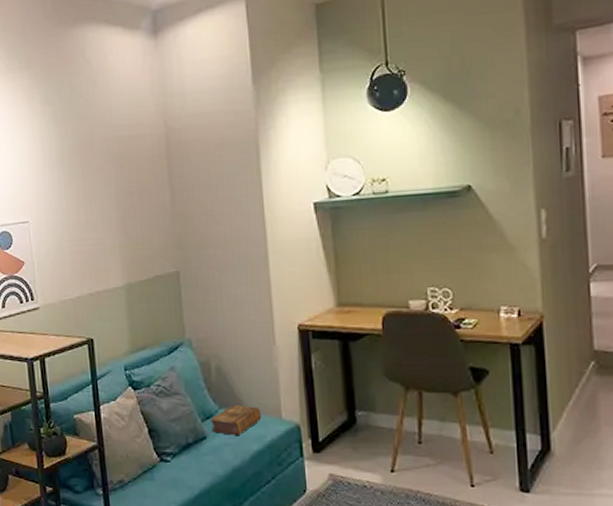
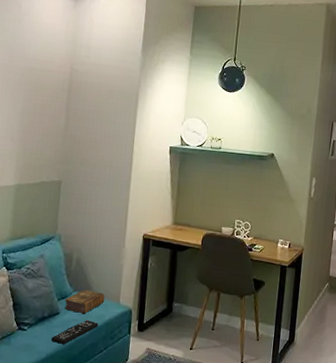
remote control: none [202,443,259,476] -> present [51,320,99,344]

